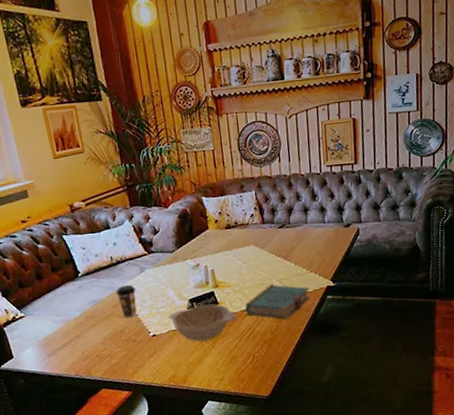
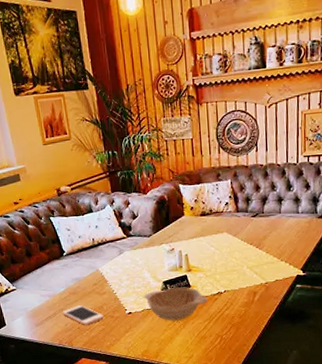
cell phone: none [78,330,125,352] -> present [62,305,104,325]
coffee cup: present [116,284,137,318] -> none [96,265,115,296]
book: present [244,283,310,320] -> none [215,270,280,306]

